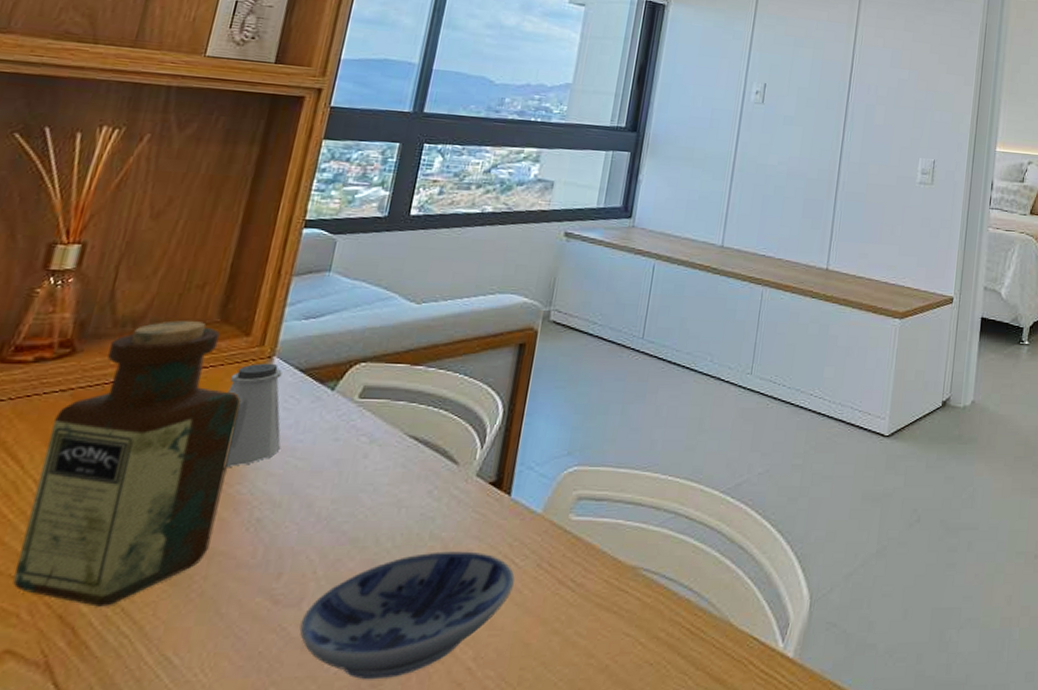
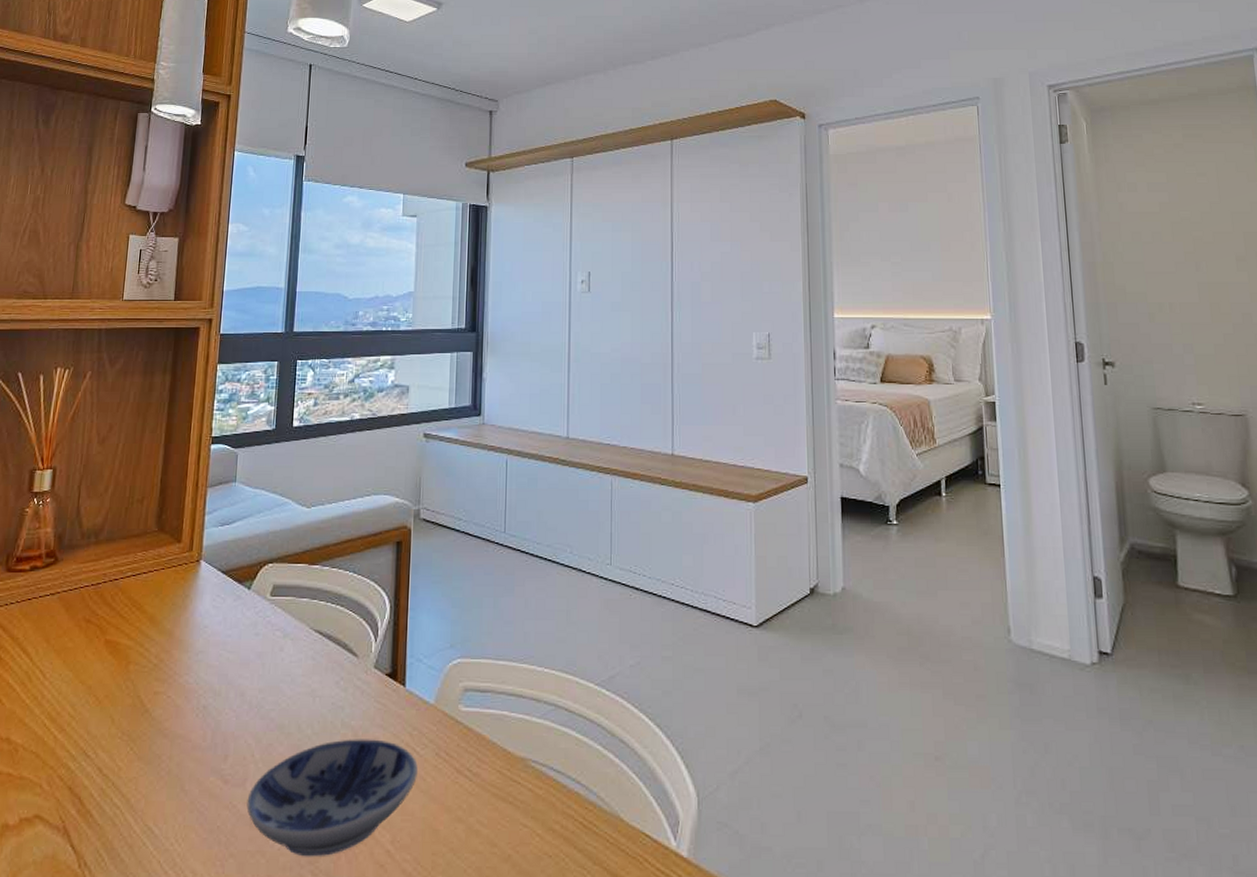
bottle: present [13,320,241,607] -> none [35,531,181,781]
saltshaker: present [225,363,283,467] -> none [170,566,215,659]

